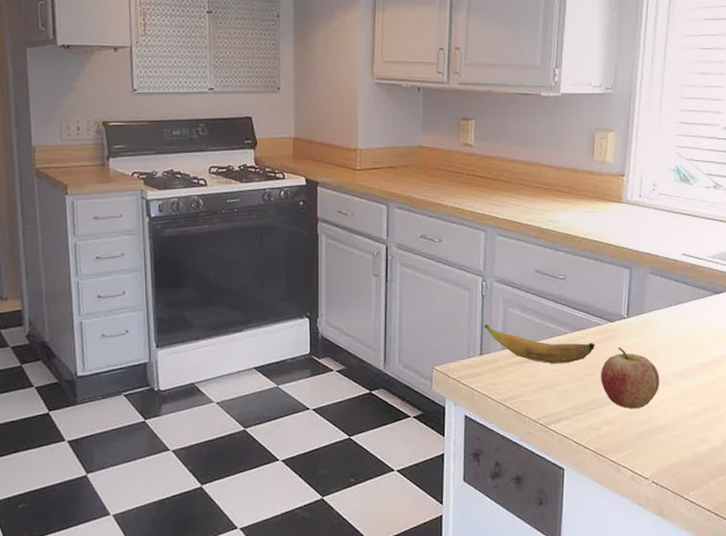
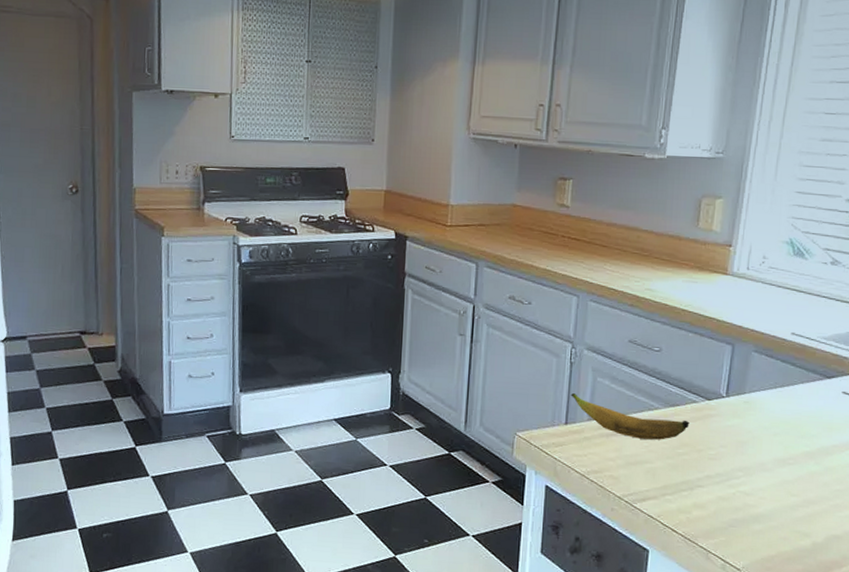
fruit: present [601,347,659,409] -> none [694,427,759,494]

